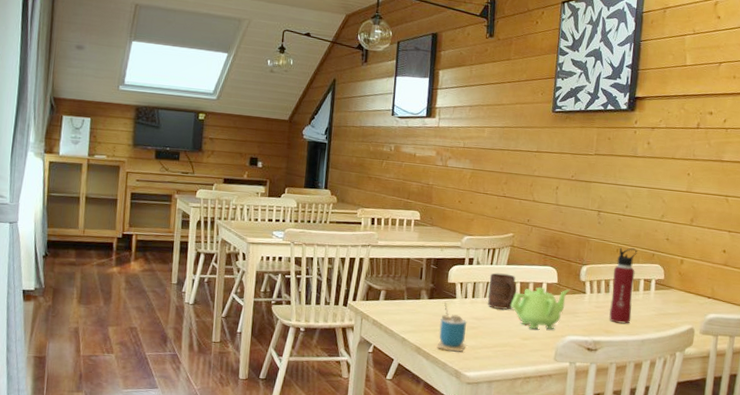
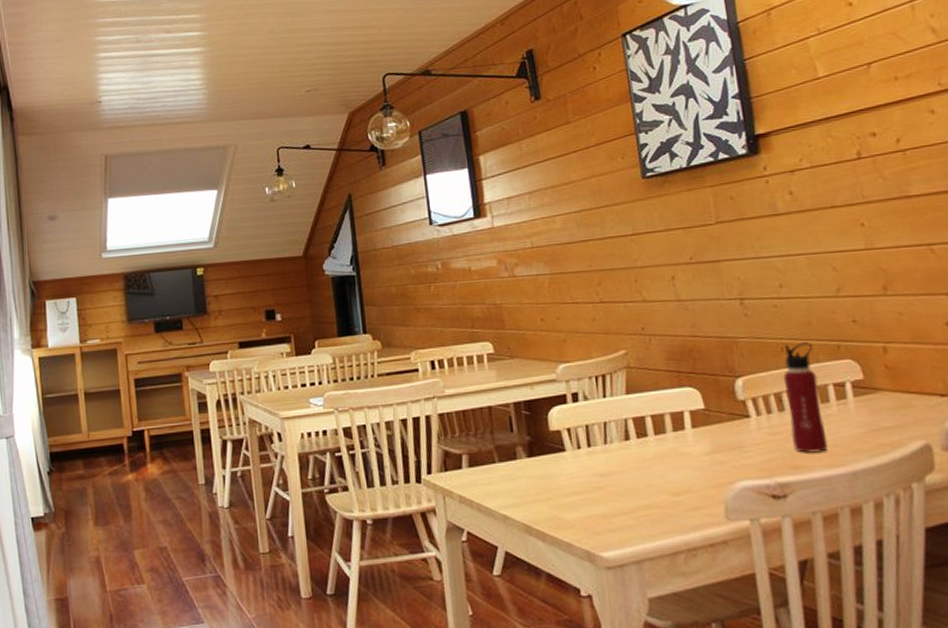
cup: present [436,302,467,352] -> none [550,458,594,526]
cup: present [488,273,517,310] -> none [605,406,649,458]
teapot: present [510,287,570,330] -> none [644,415,725,479]

